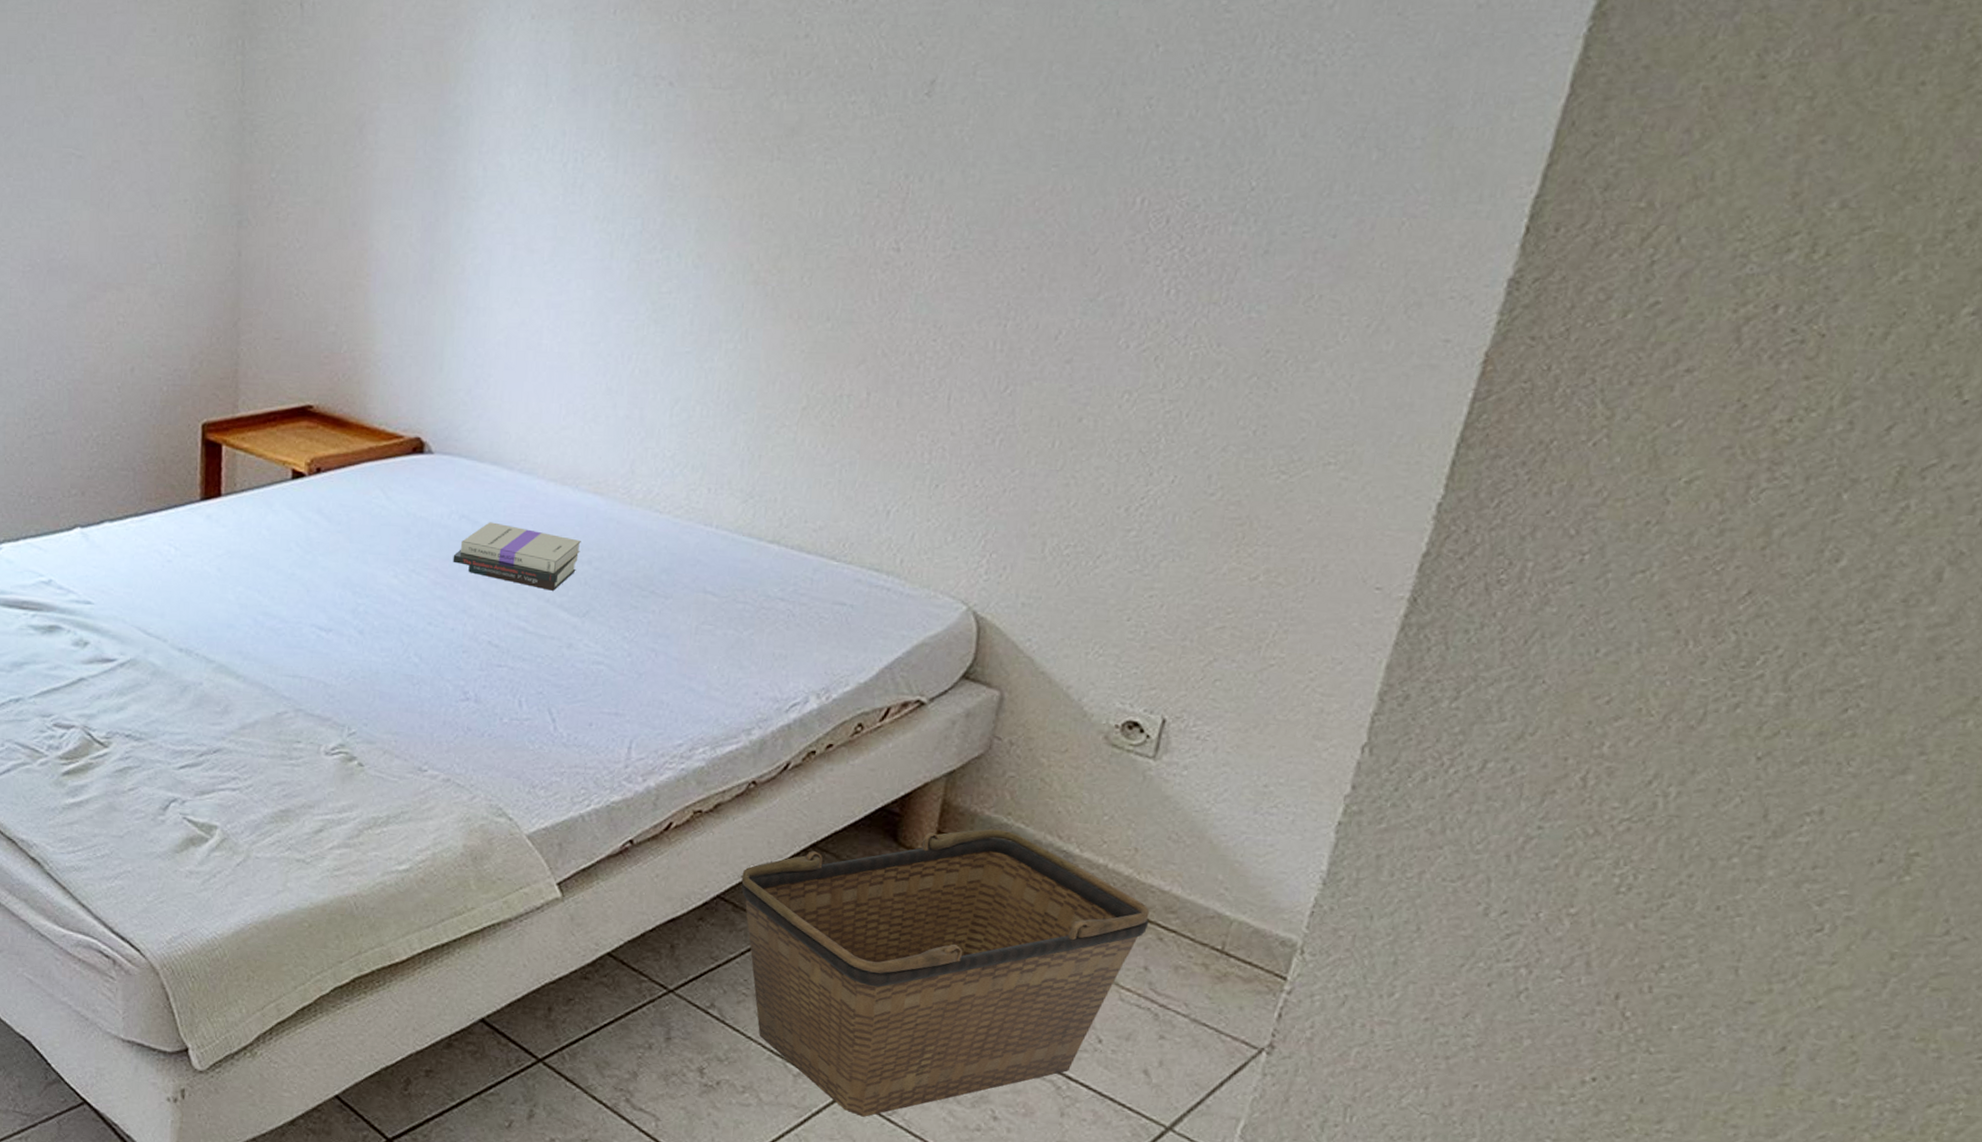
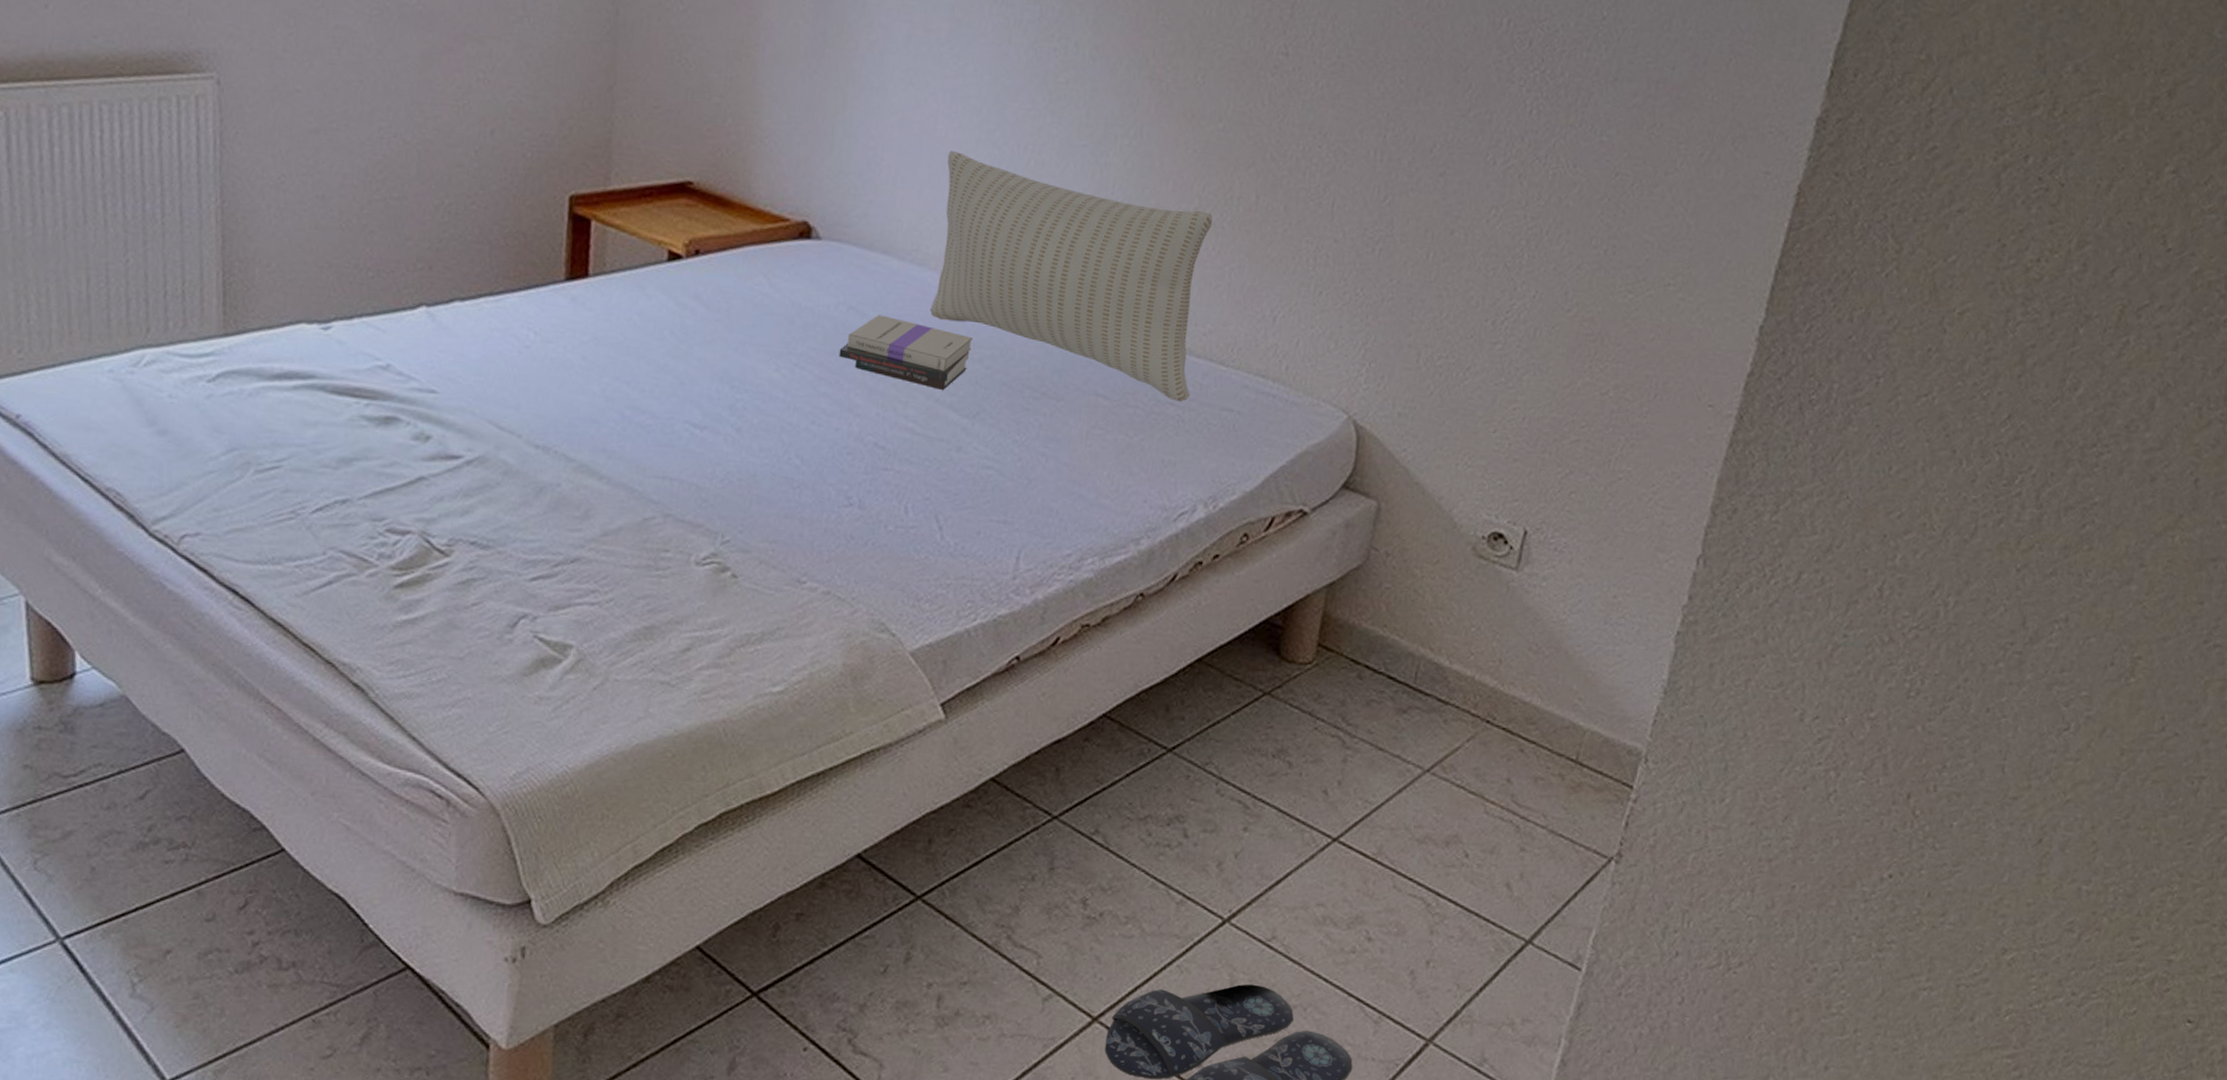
pillow: none [539,363,821,597] -> present [930,150,1213,402]
bicycle basket: present [741,828,1150,1117] -> none [1127,641,1512,944]

